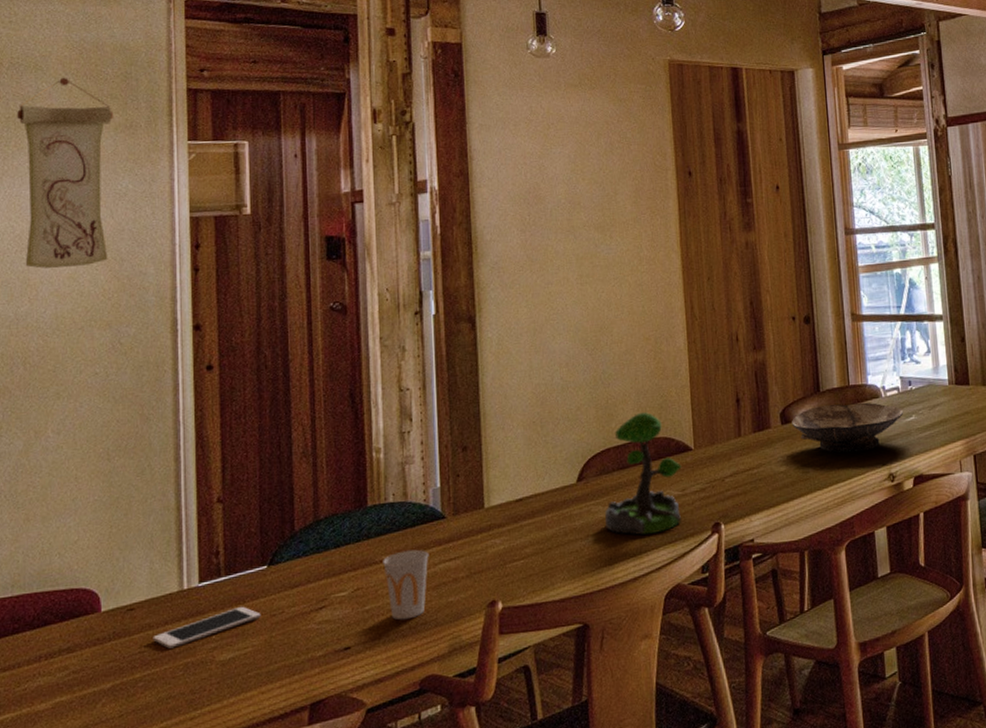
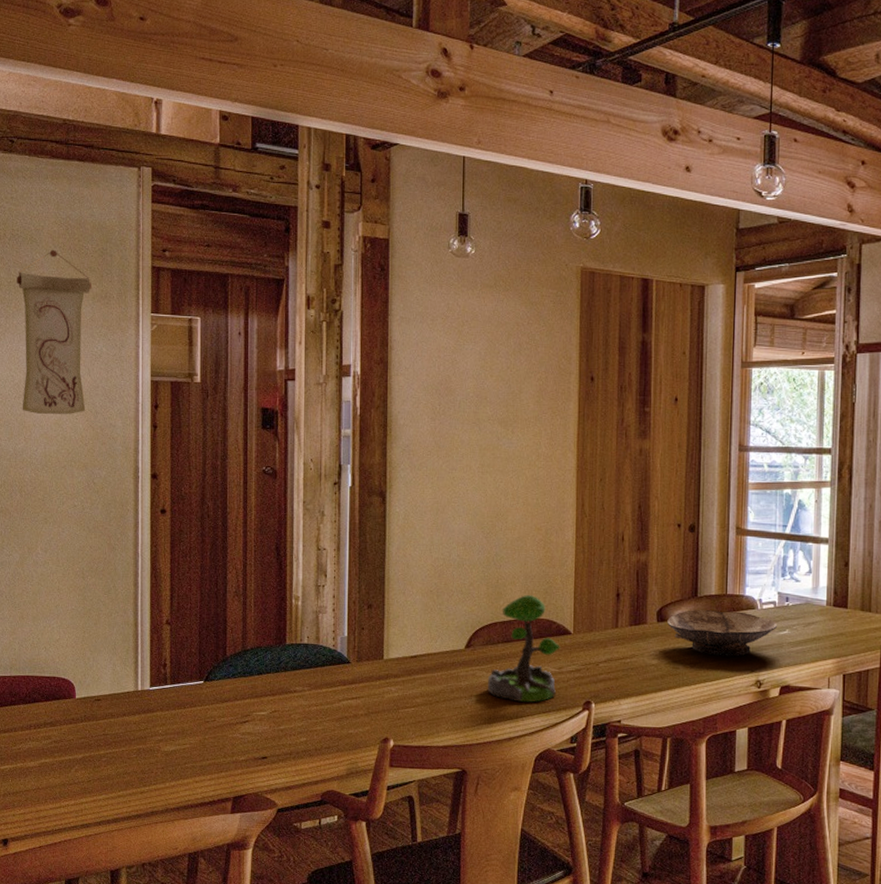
cell phone: present [153,606,261,649] -> none [114,710,197,735]
cup: present [383,549,429,621] -> none [296,685,335,742]

